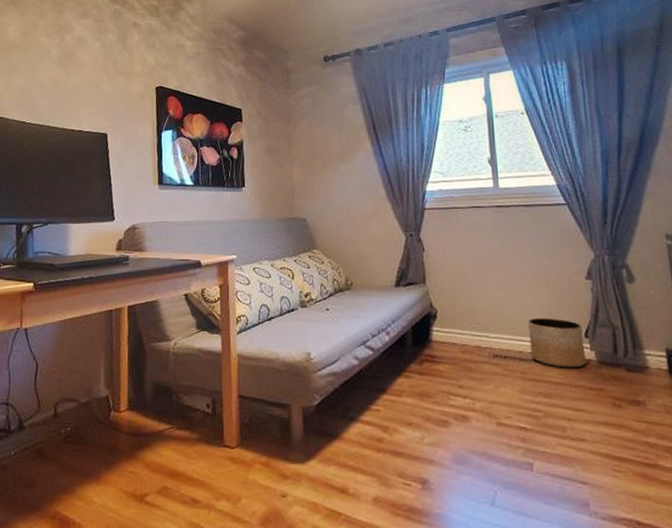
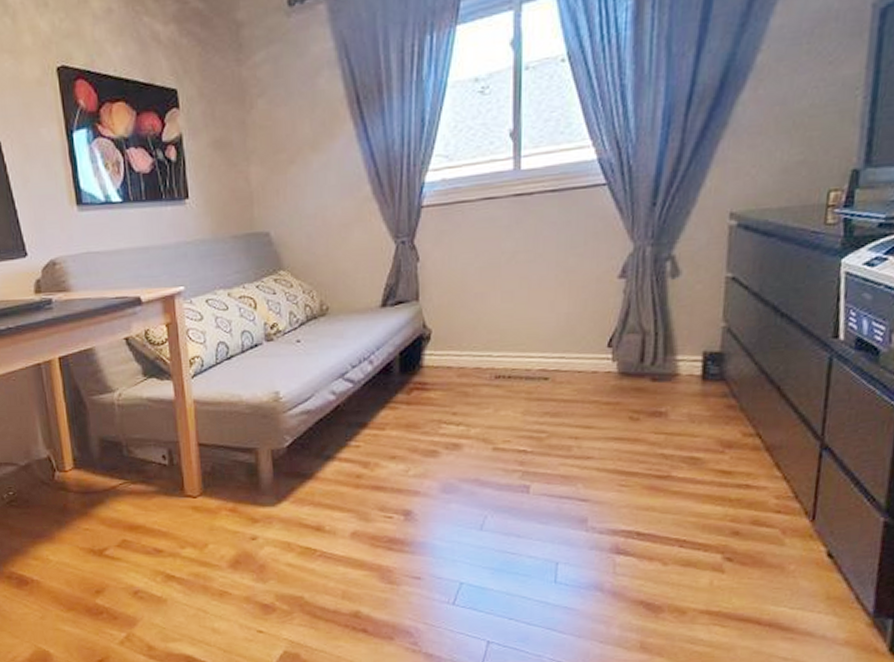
planter: present [528,317,586,369] -> none [540,328,606,384]

